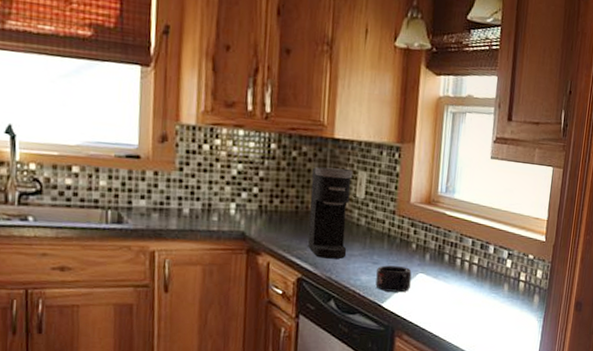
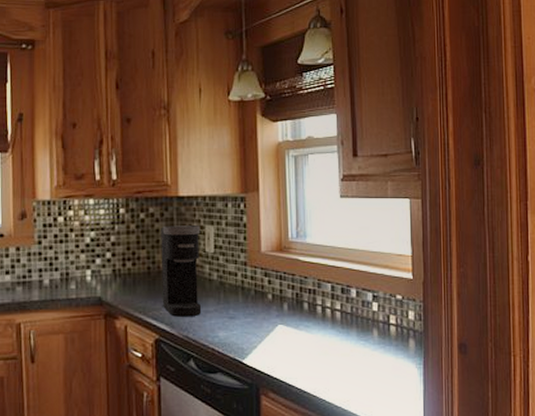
mug: present [375,265,412,293] -> none [234,319,271,347]

